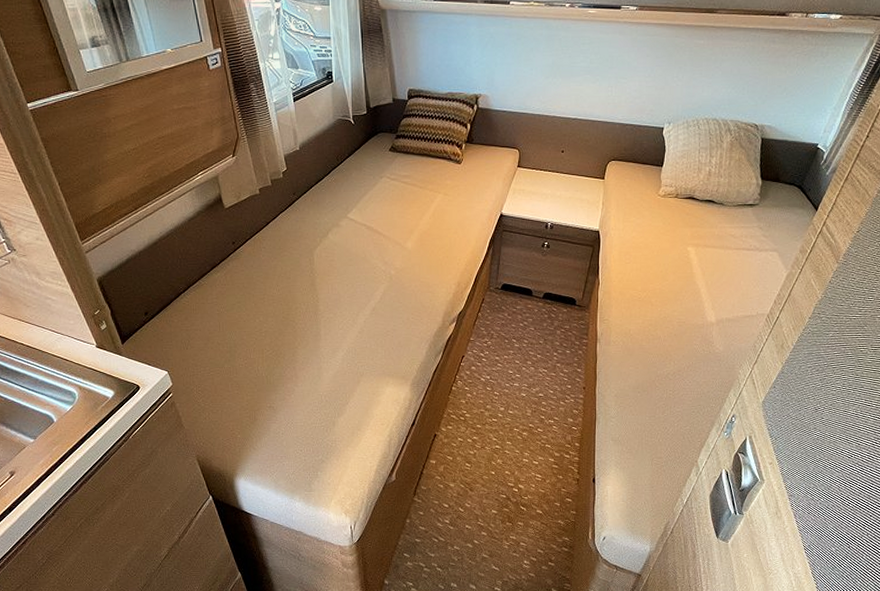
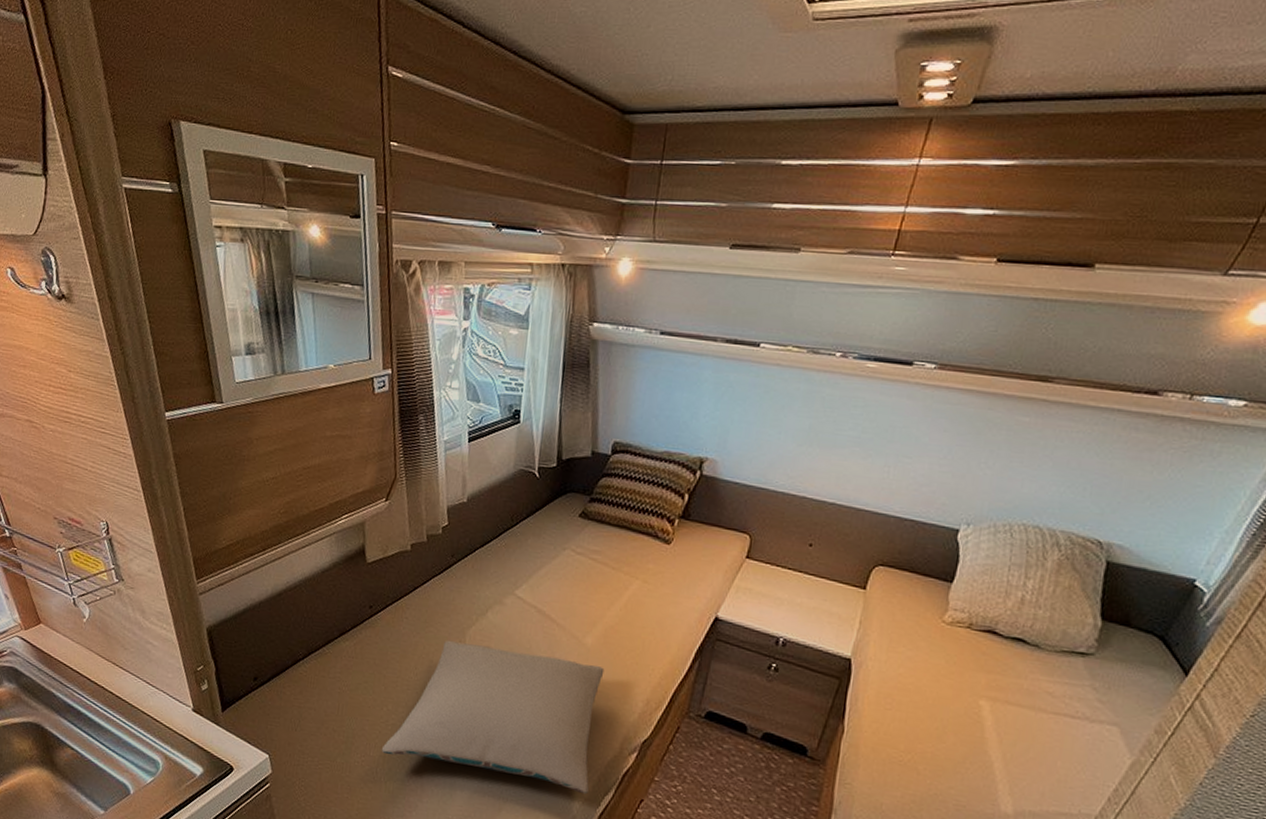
pillow: none [259,260,424,359] -> present [381,640,605,795]

